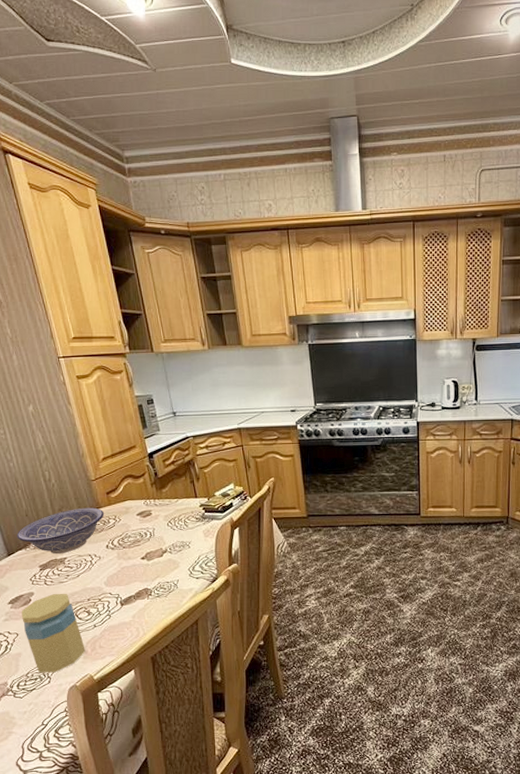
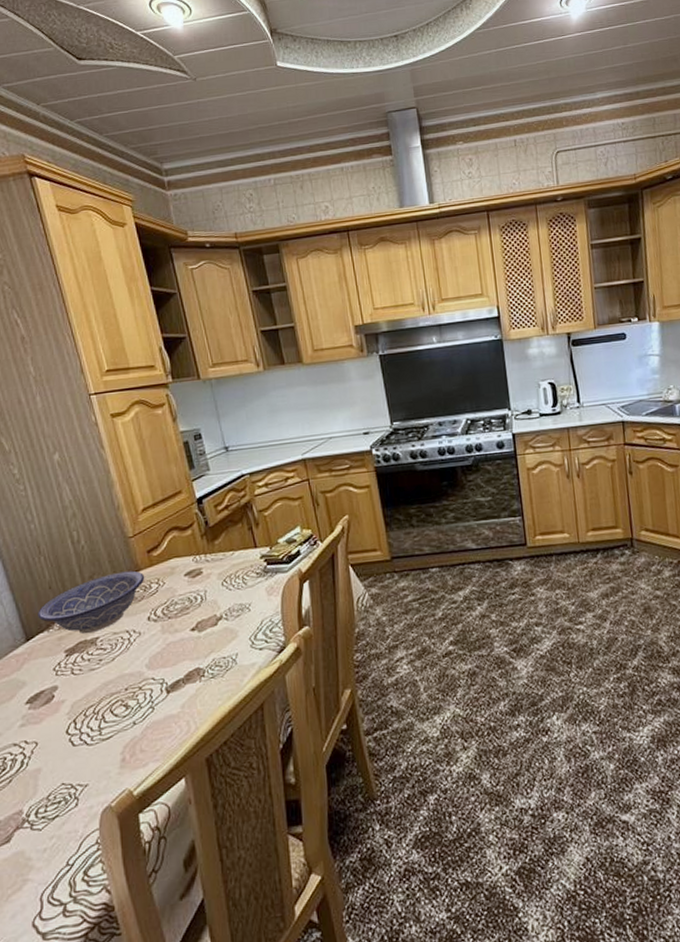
jar: present [22,593,85,673] -> none [42,683,123,794]

